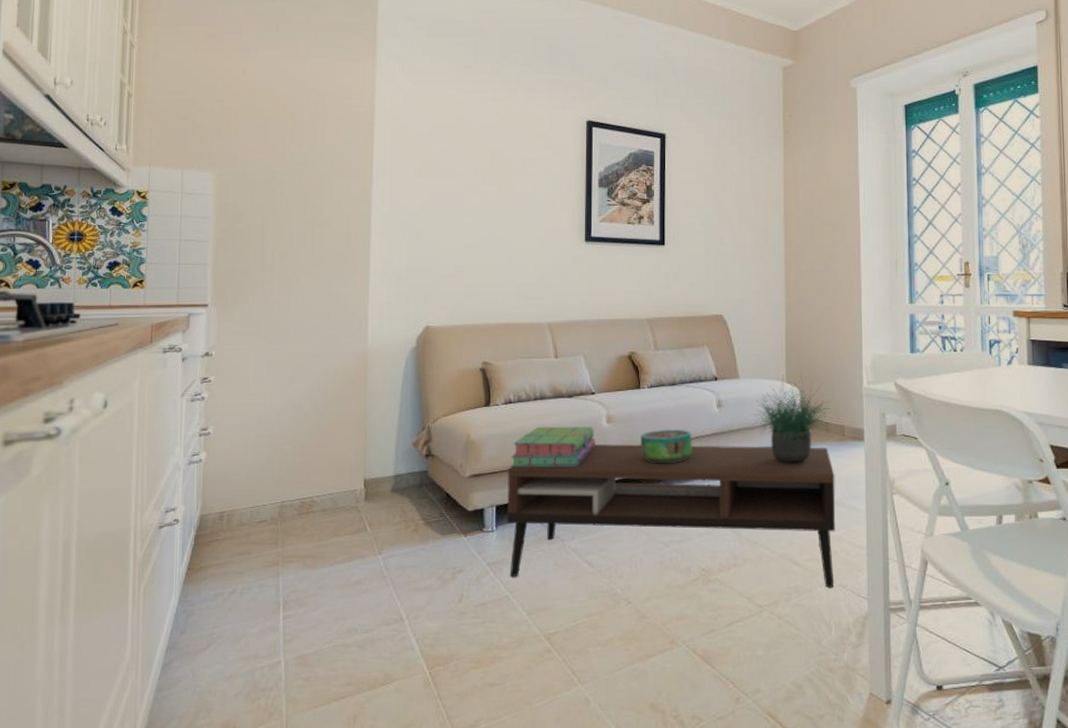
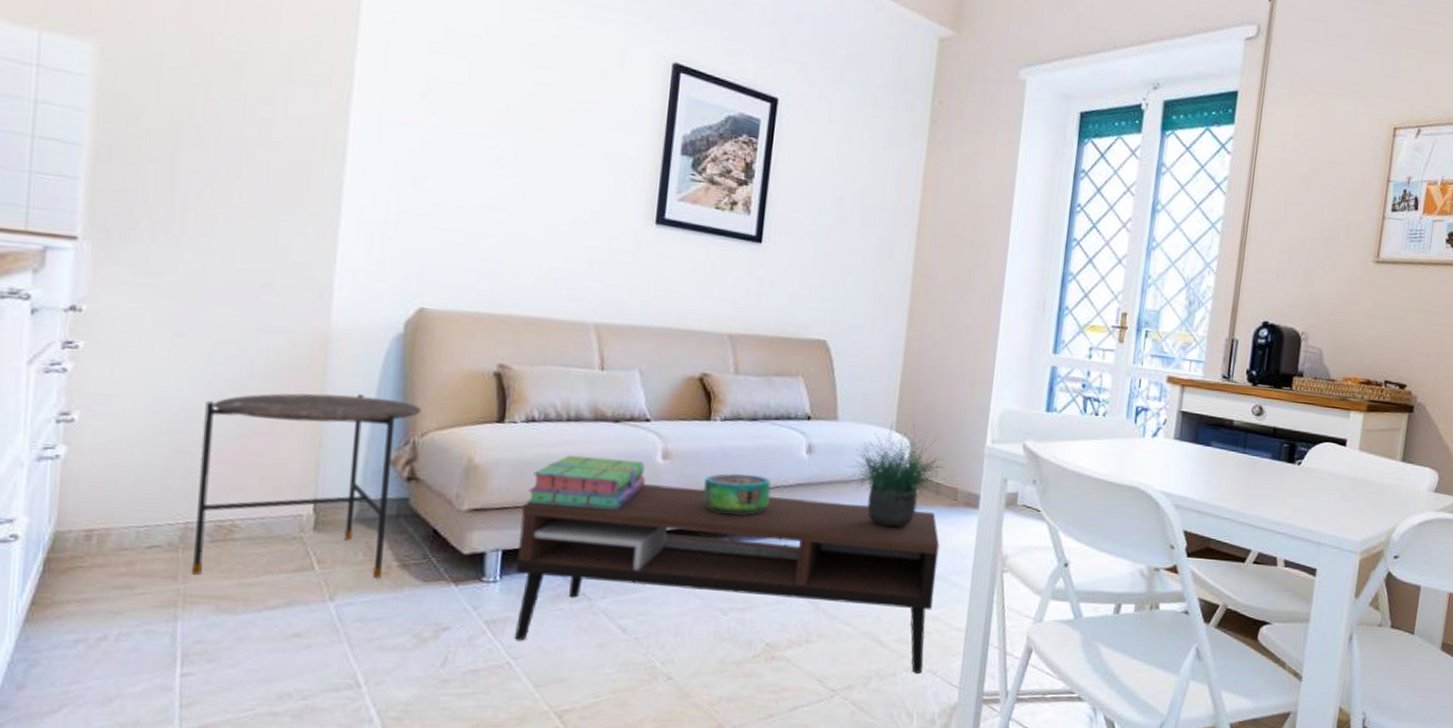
side table: none [287,395,432,540] -> present [191,393,421,578]

